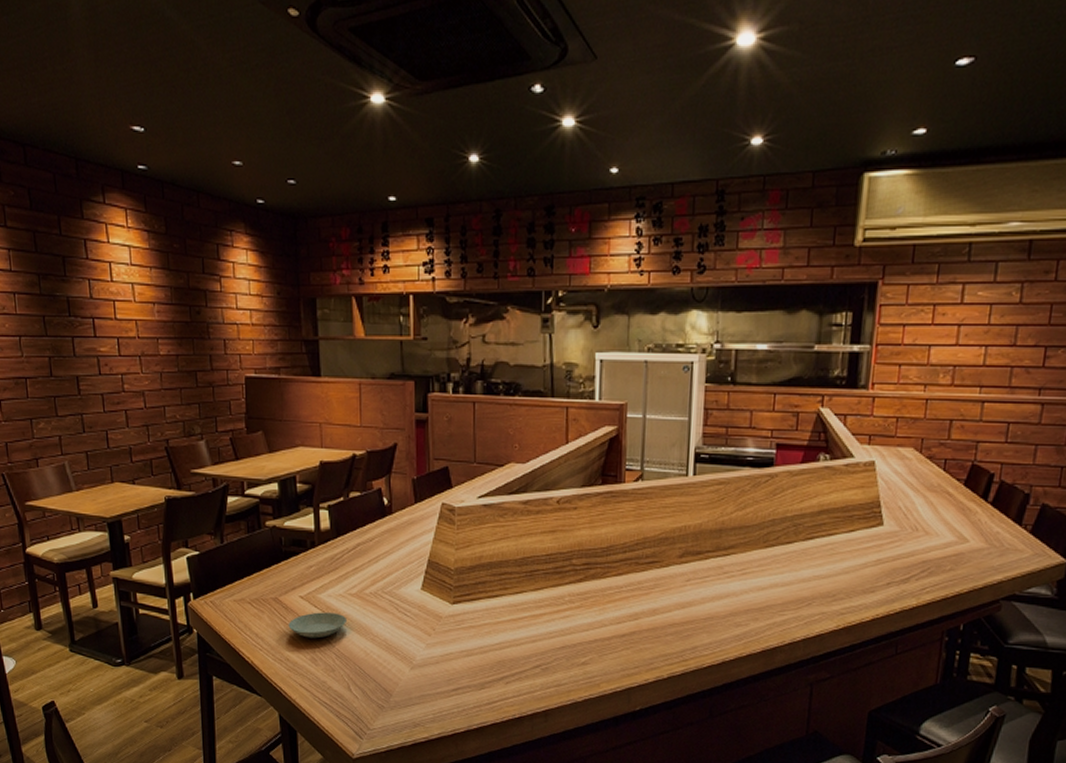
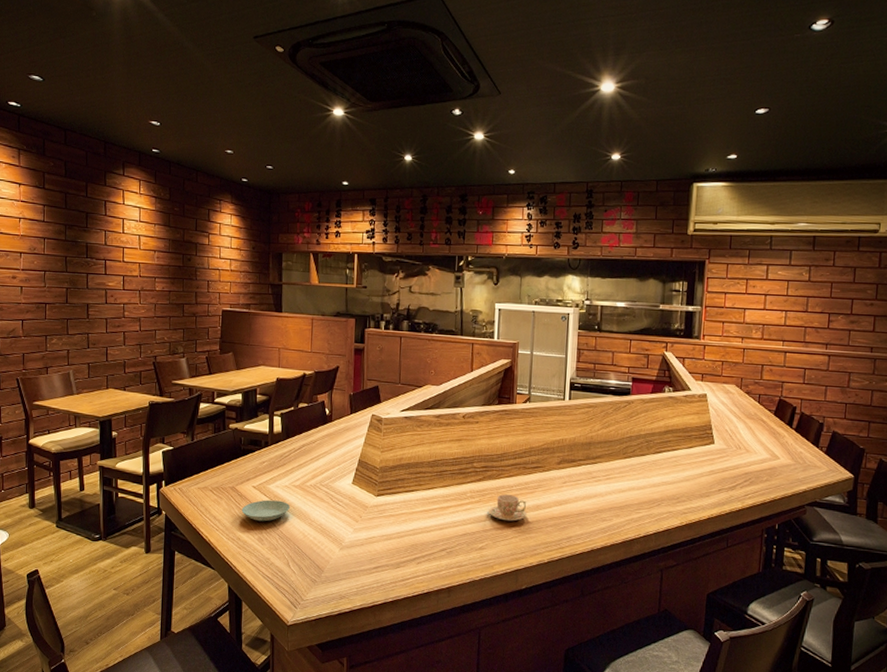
teacup: none [592,597,641,630] -> present [489,494,527,521]

